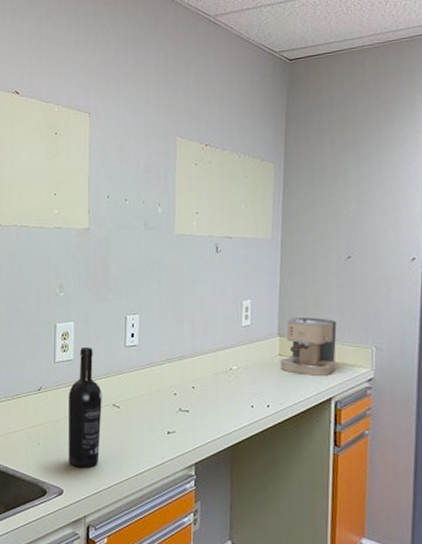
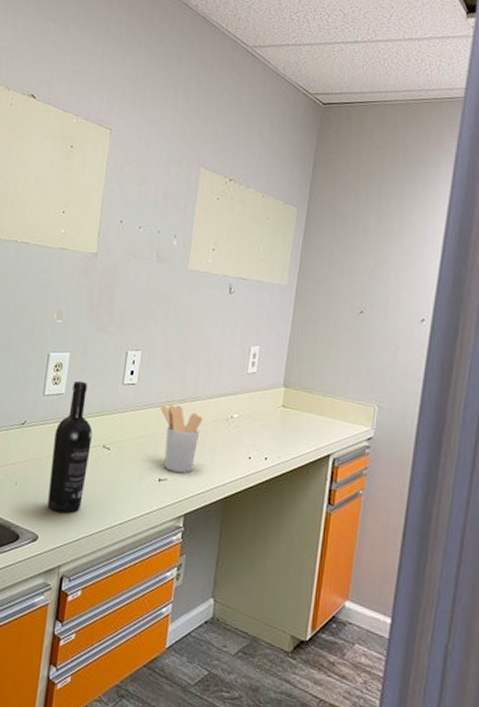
utensil holder: none [162,362,203,426] -> present [160,404,203,474]
coffee maker: present [279,316,337,376] -> none [282,367,343,432]

